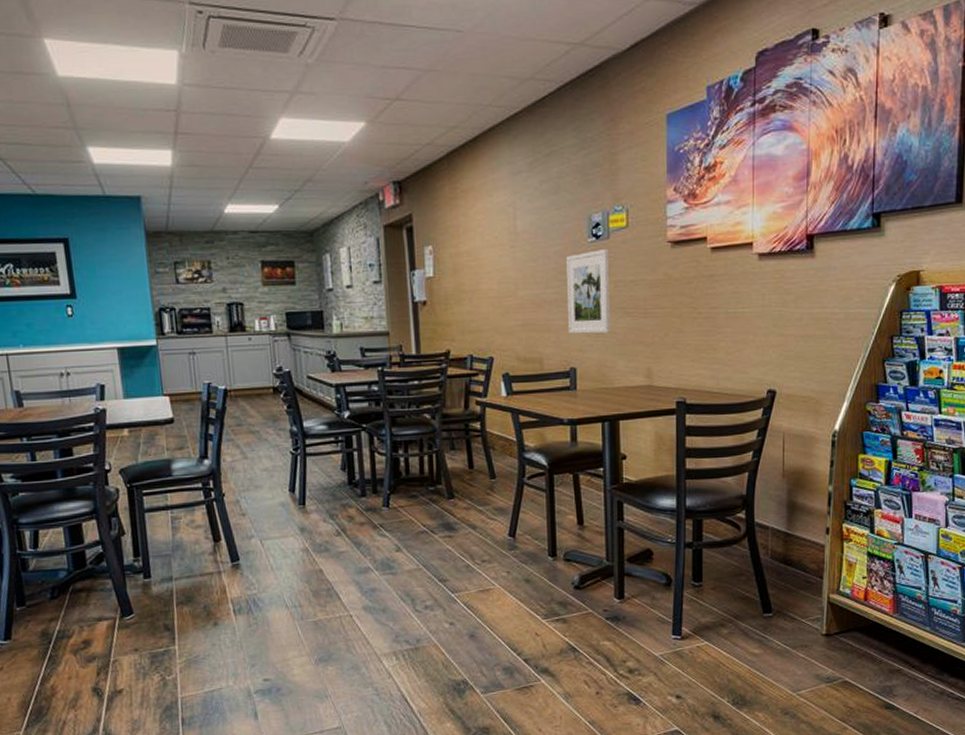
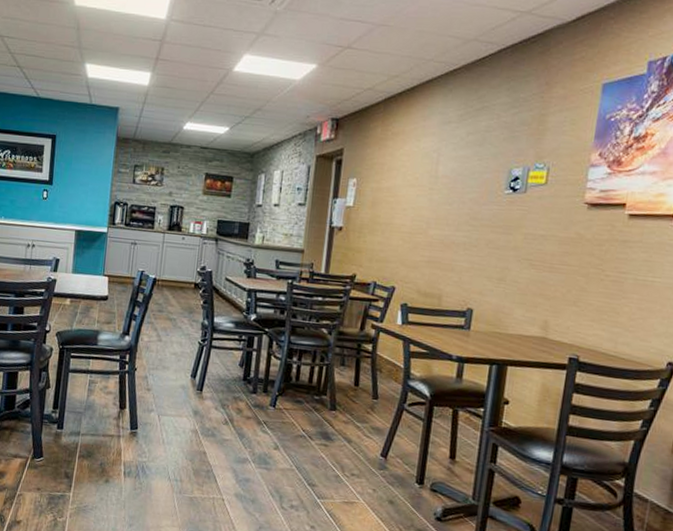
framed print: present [567,248,611,334] -> none [471,201,525,281]

